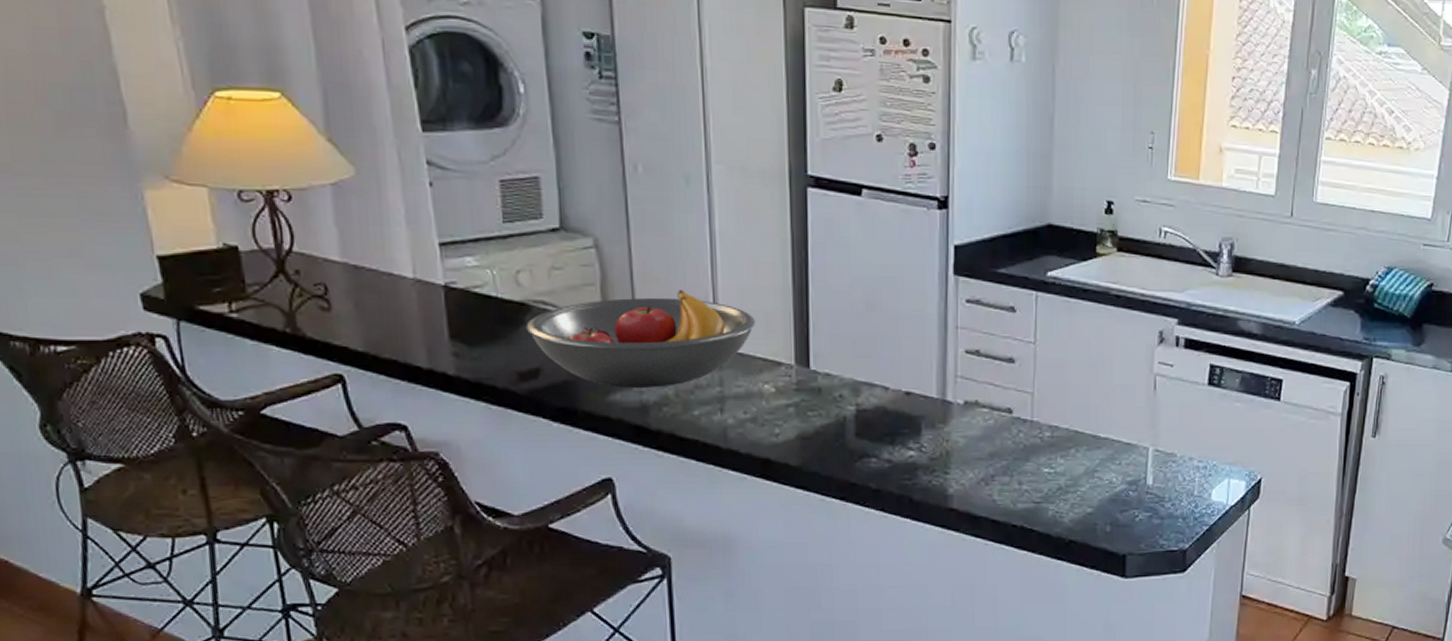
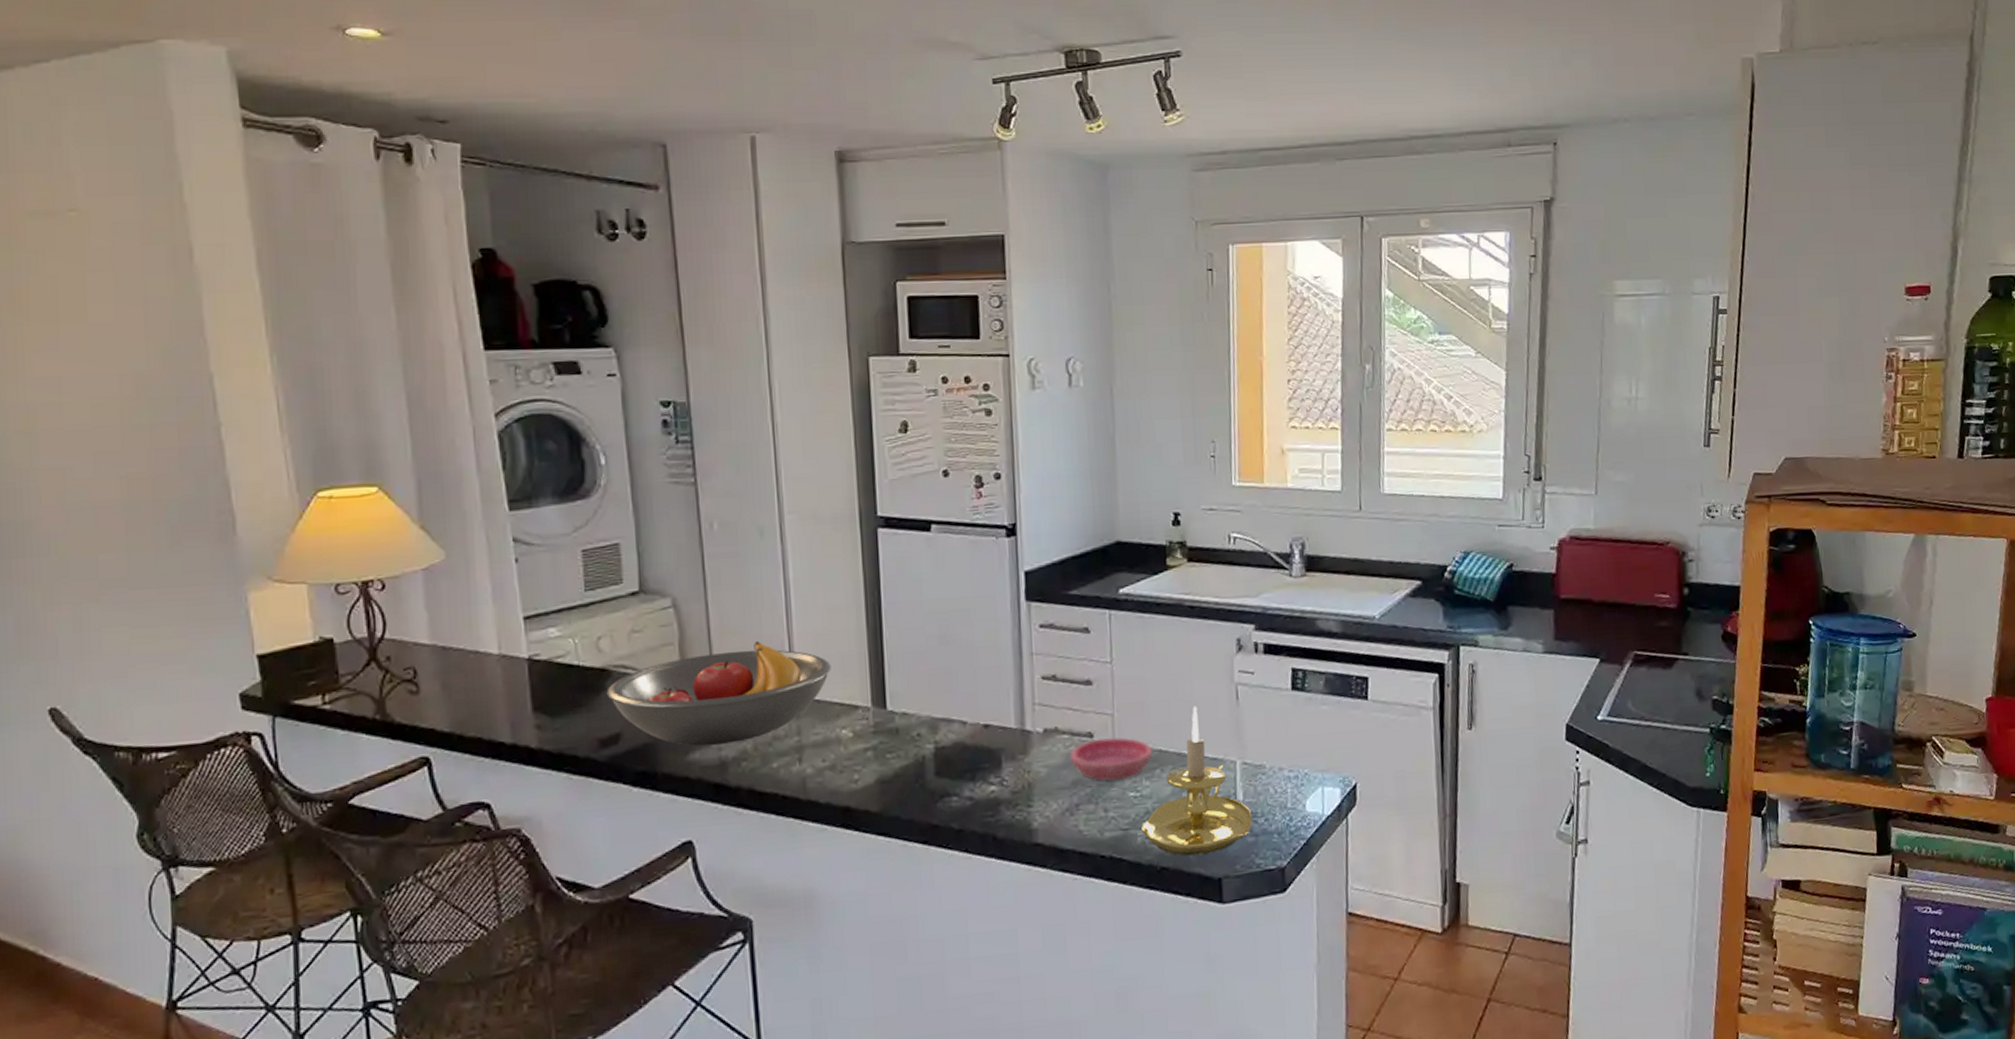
saucer: none [988,414,1069,455] -> present [1070,737,1153,781]
candle holder: none [1053,392,1160,532] -> present [1141,706,1253,856]

